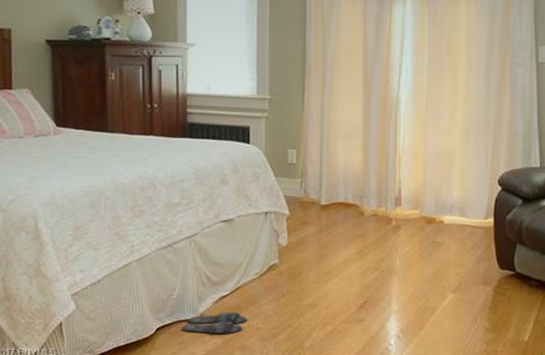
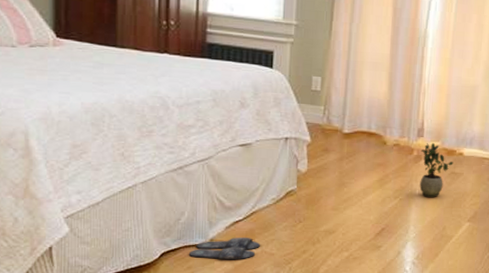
potted plant: none [399,211,434,269] -> present [419,142,454,198]

